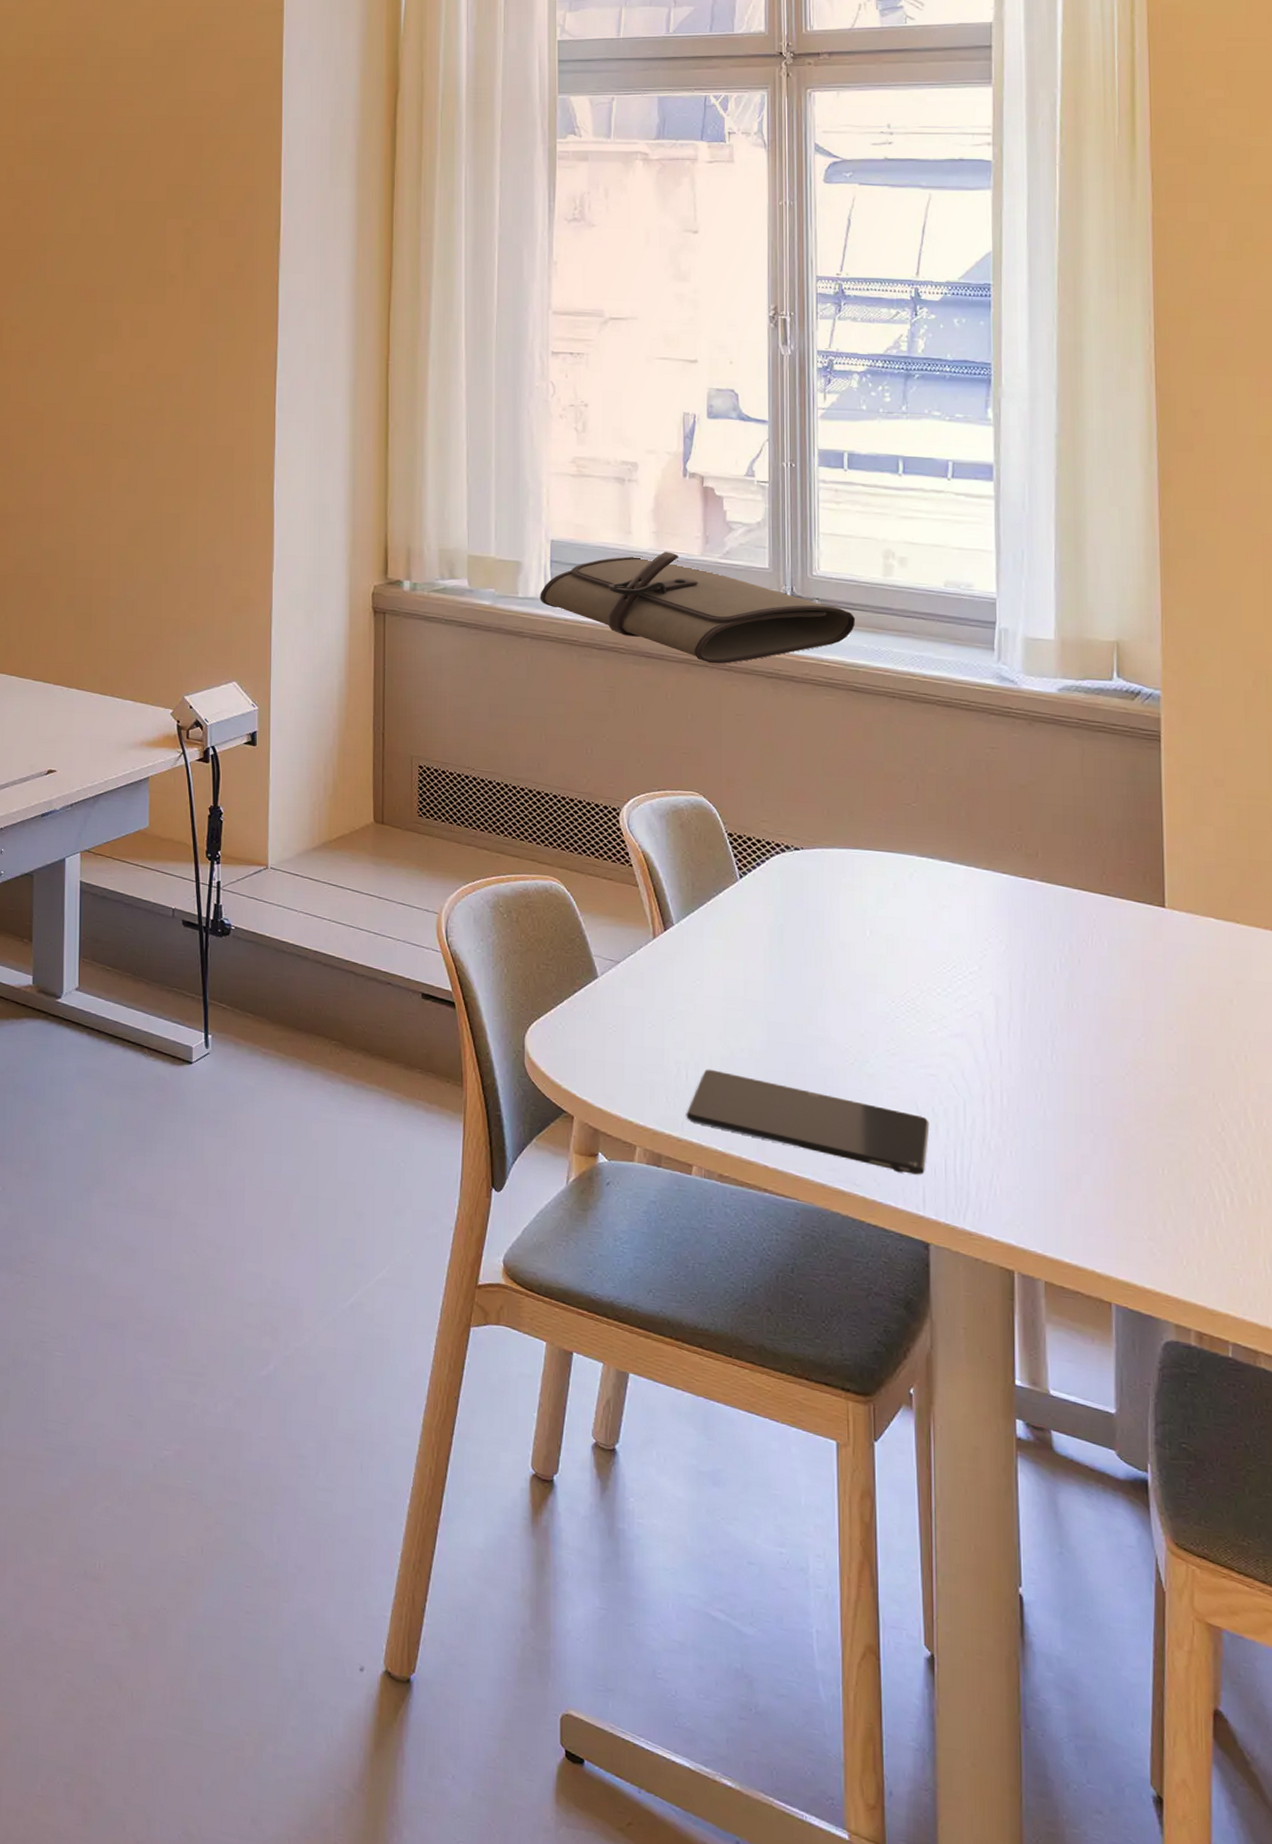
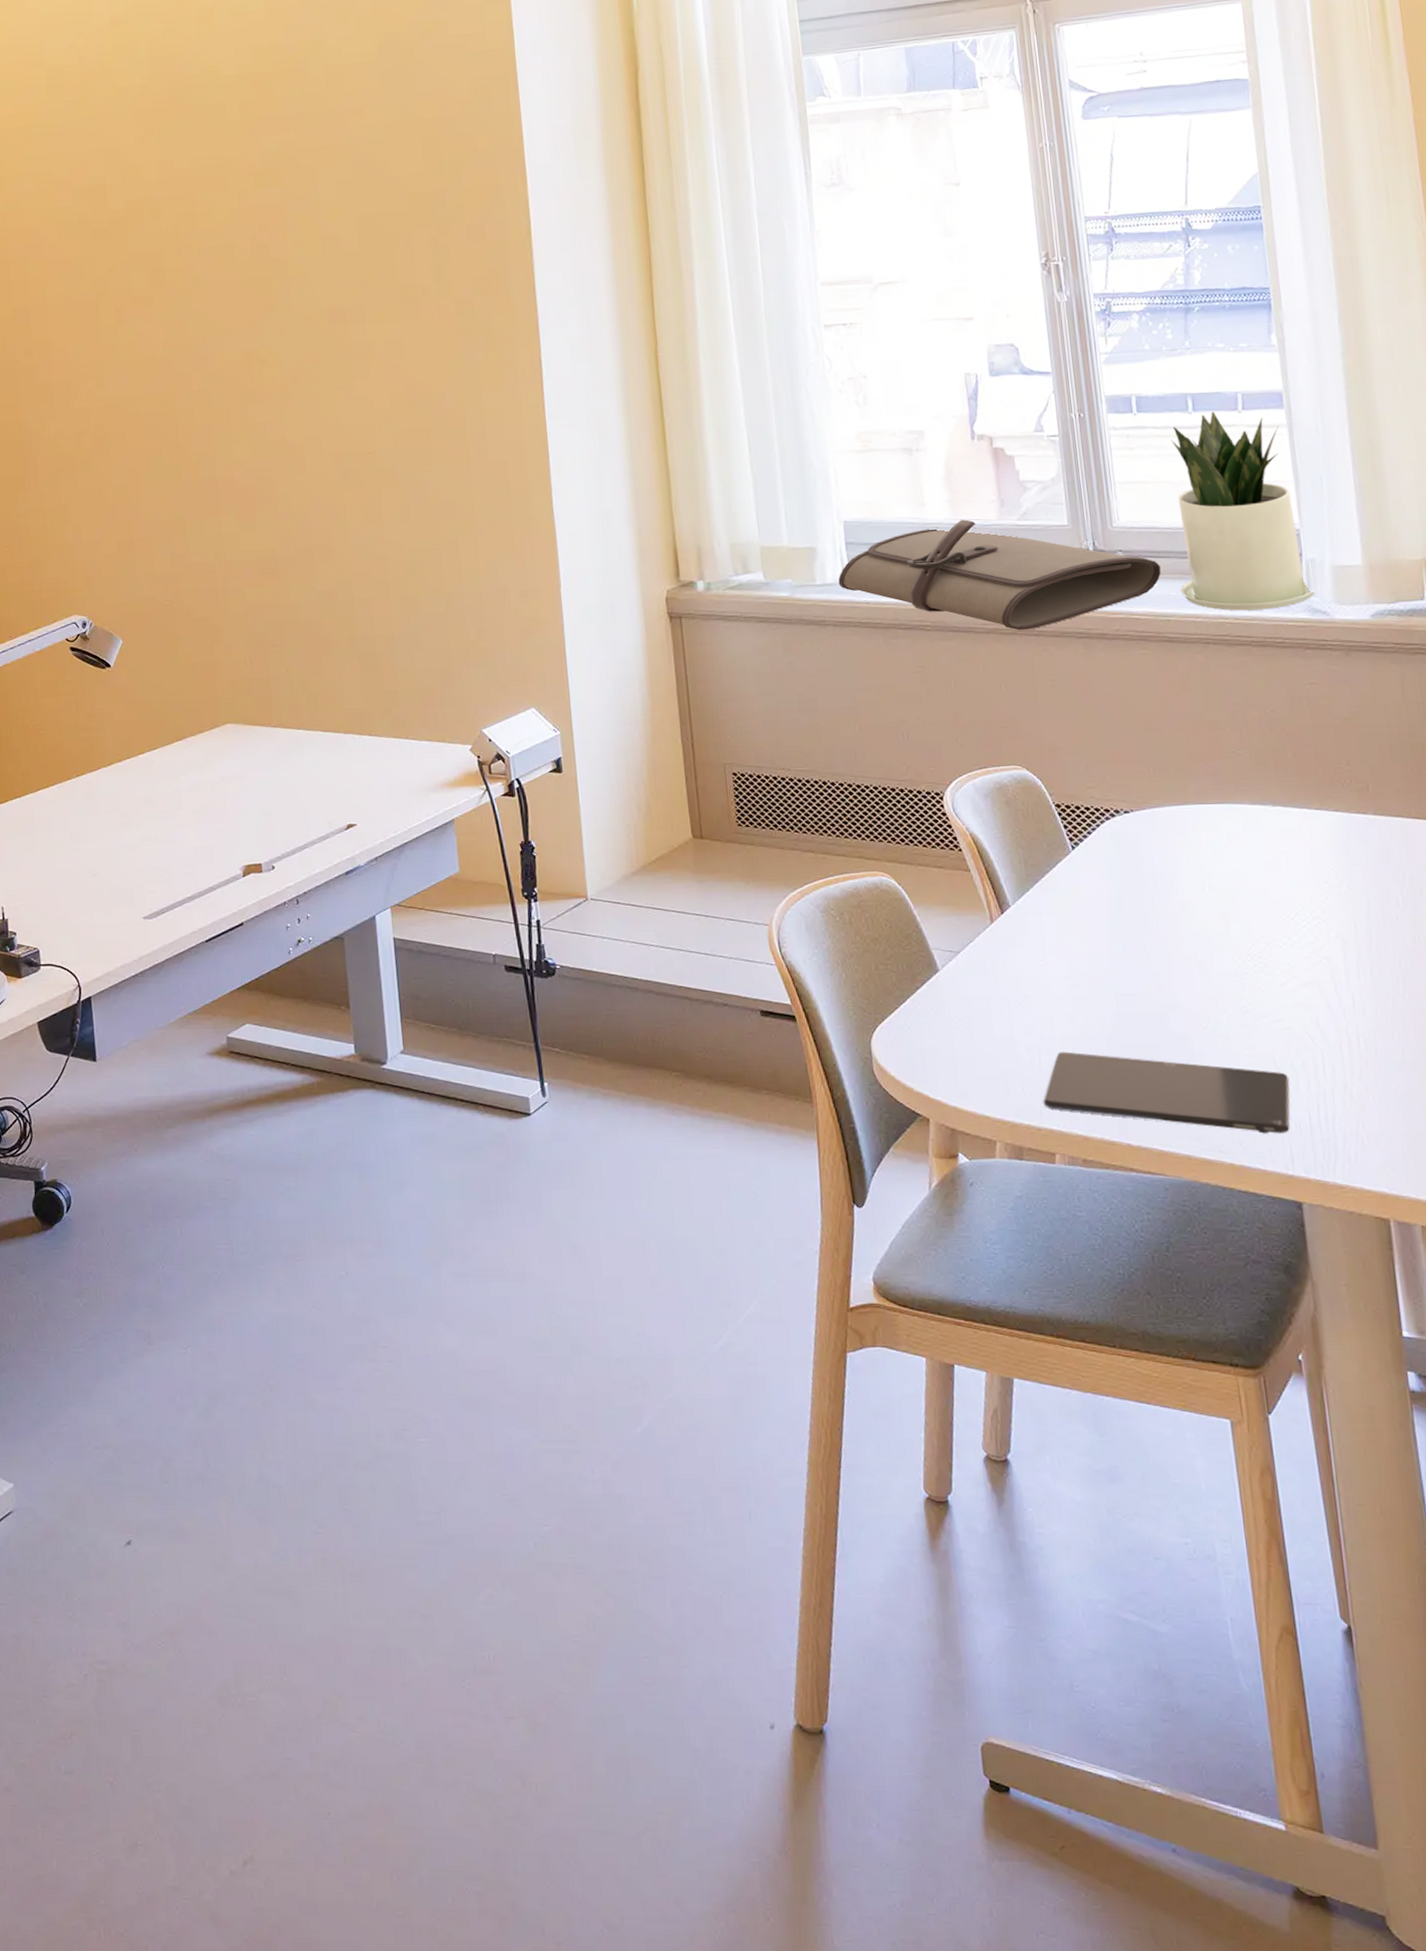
planter: none [872,476,1007,672] -> present [1171,411,1317,611]

